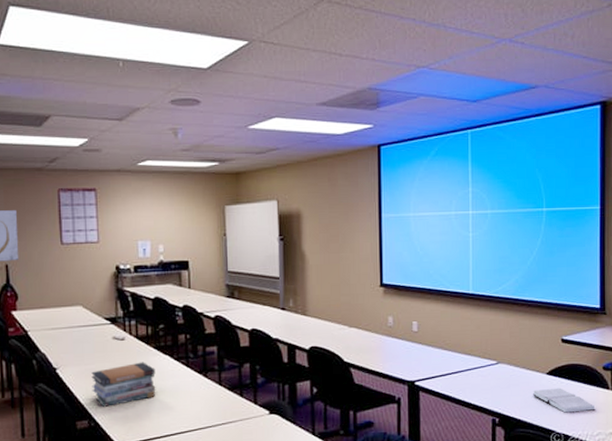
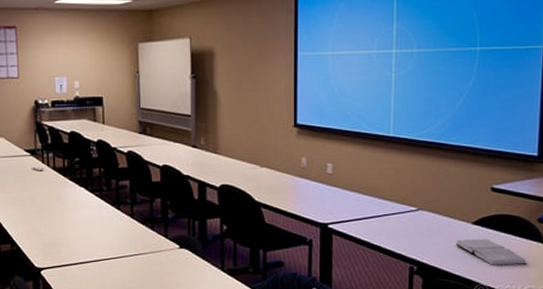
book stack: present [91,362,156,407] -> none [13,192,72,233]

